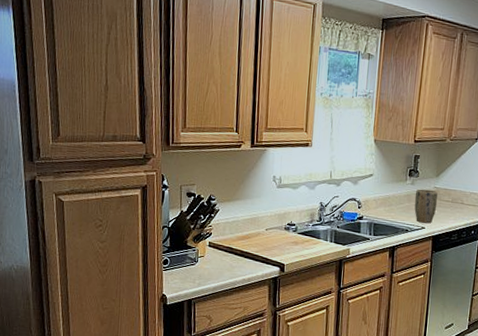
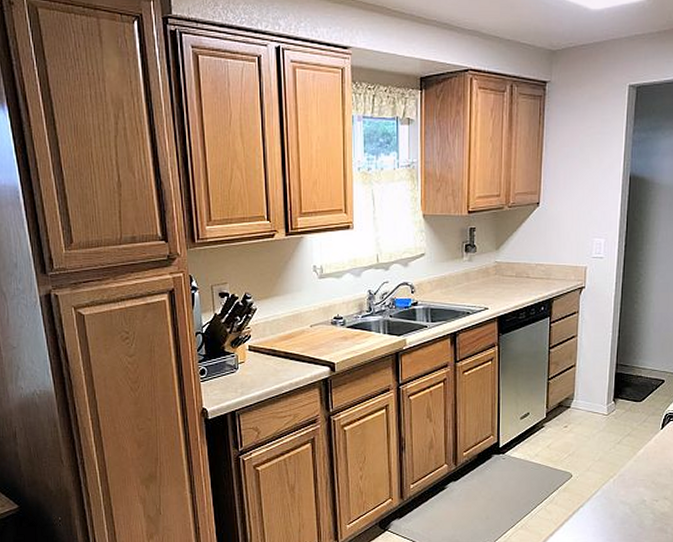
plant pot: present [414,189,438,224] -> none [473,265,499,303]

